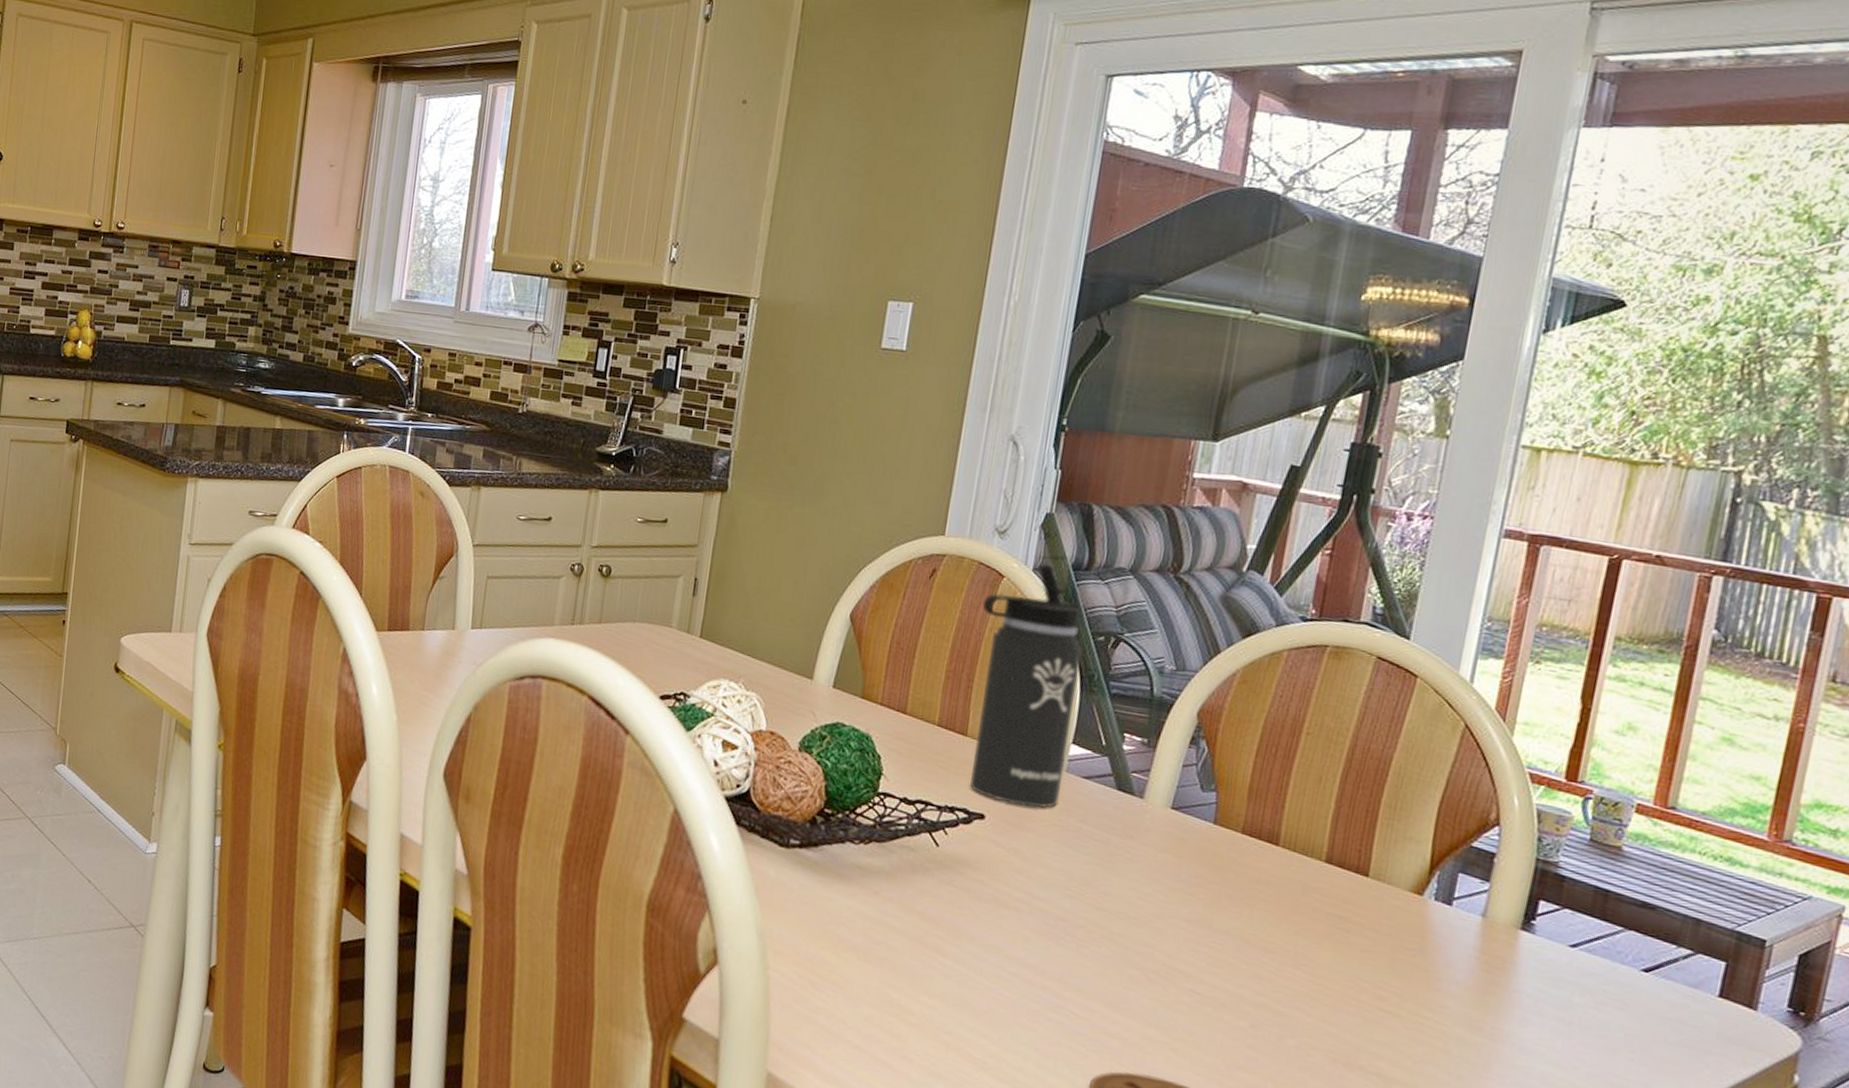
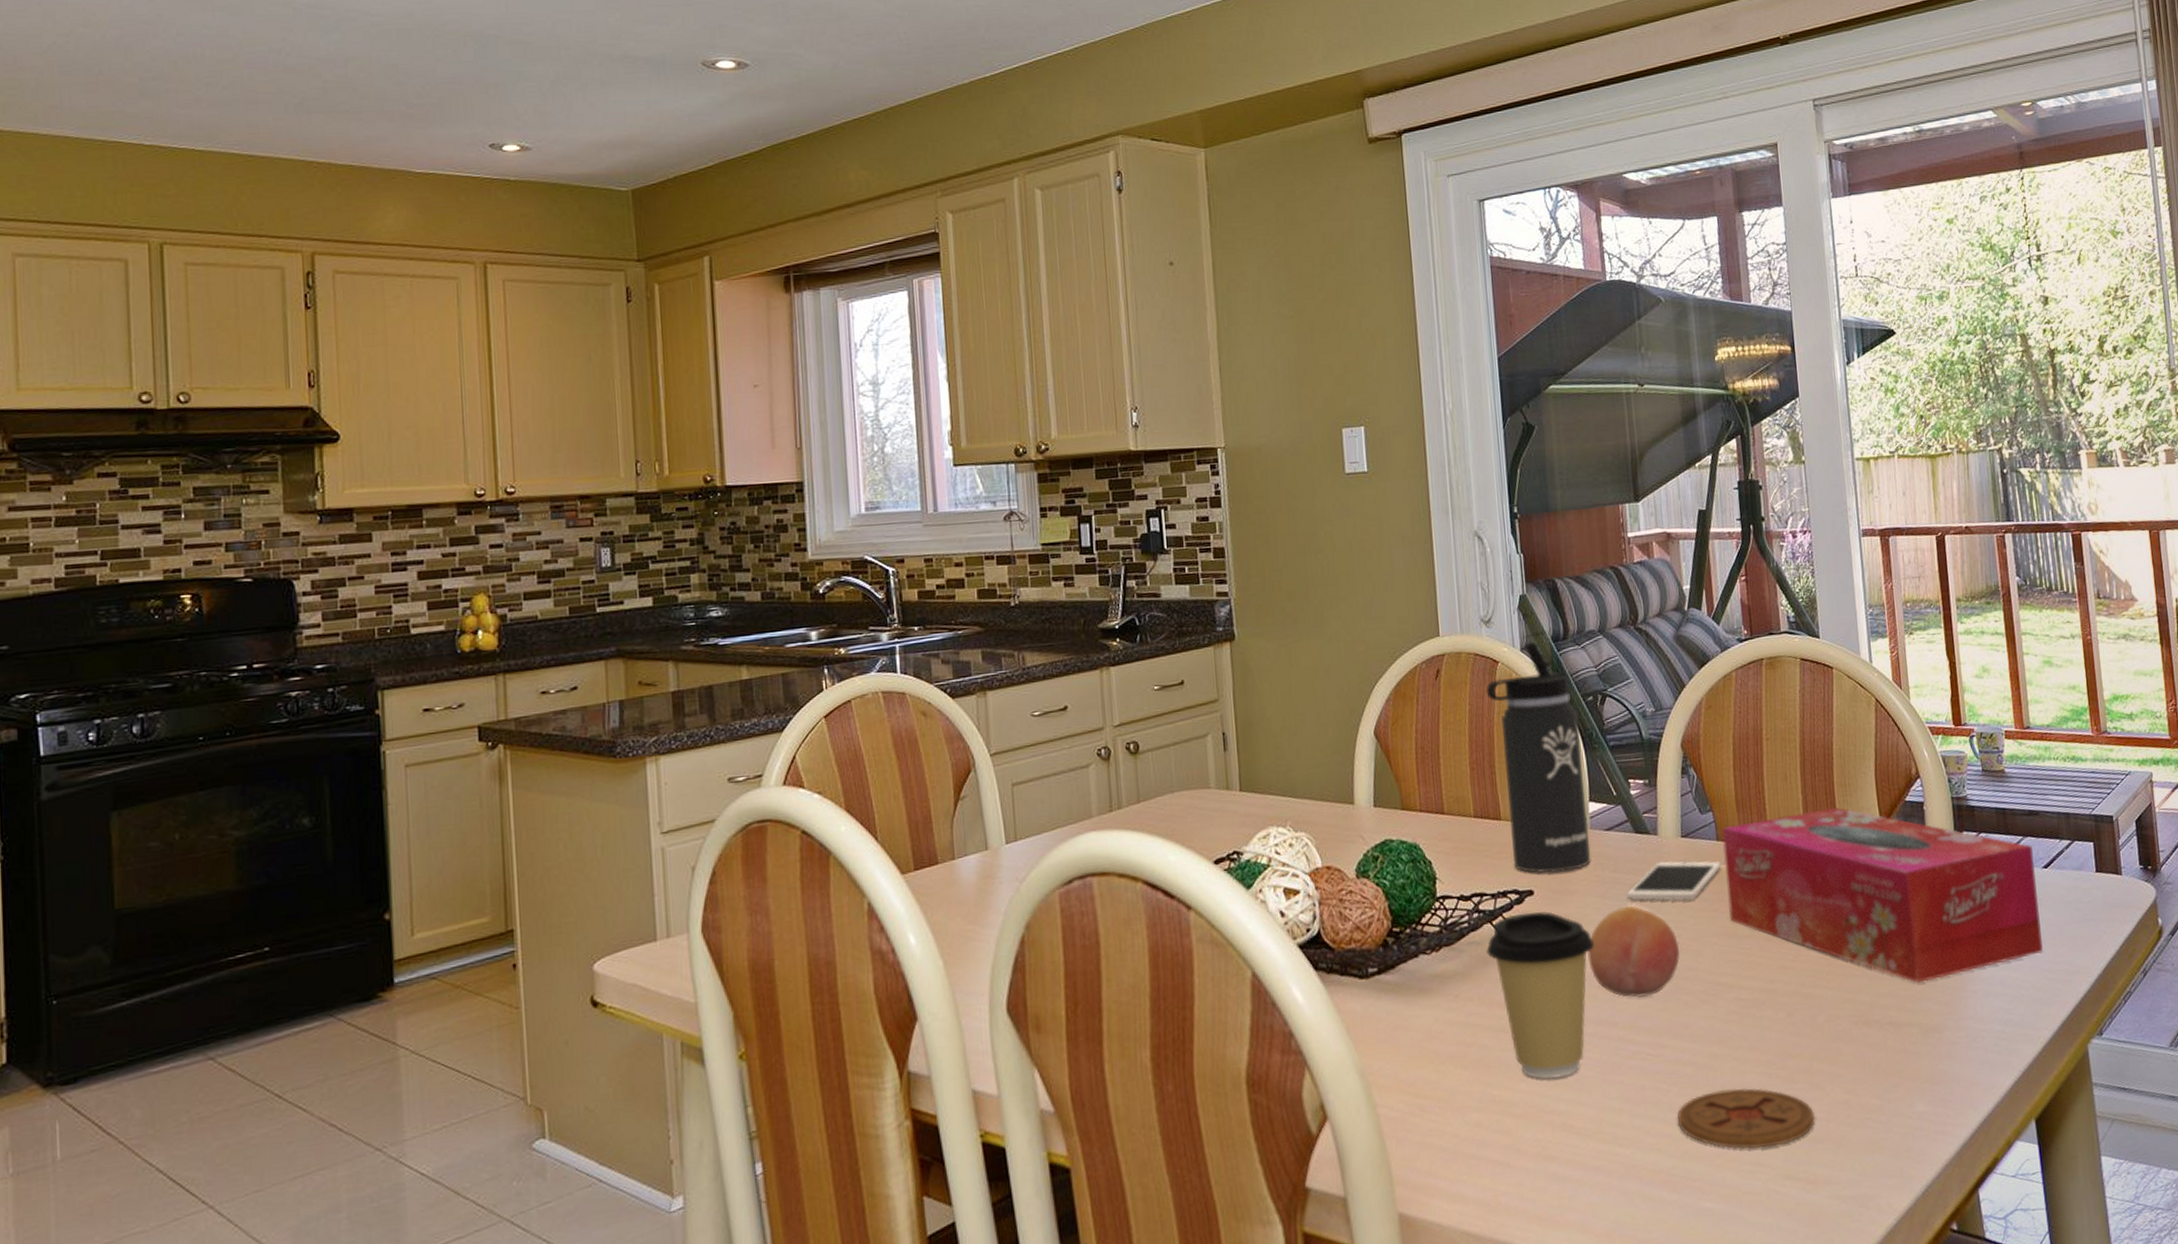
coffee cup: none [918,832,1041,1005] -> present [1486,911,1595,1079]
fruit: none [1028,859,1139,957] -> present [1587,906,1680,997]
cell phone: none [1090,826,1212,876] -> present [1627,860,1721,901]
tissue box: none [1207,812,1636,1063] -> present [1722,807,2043,983]

